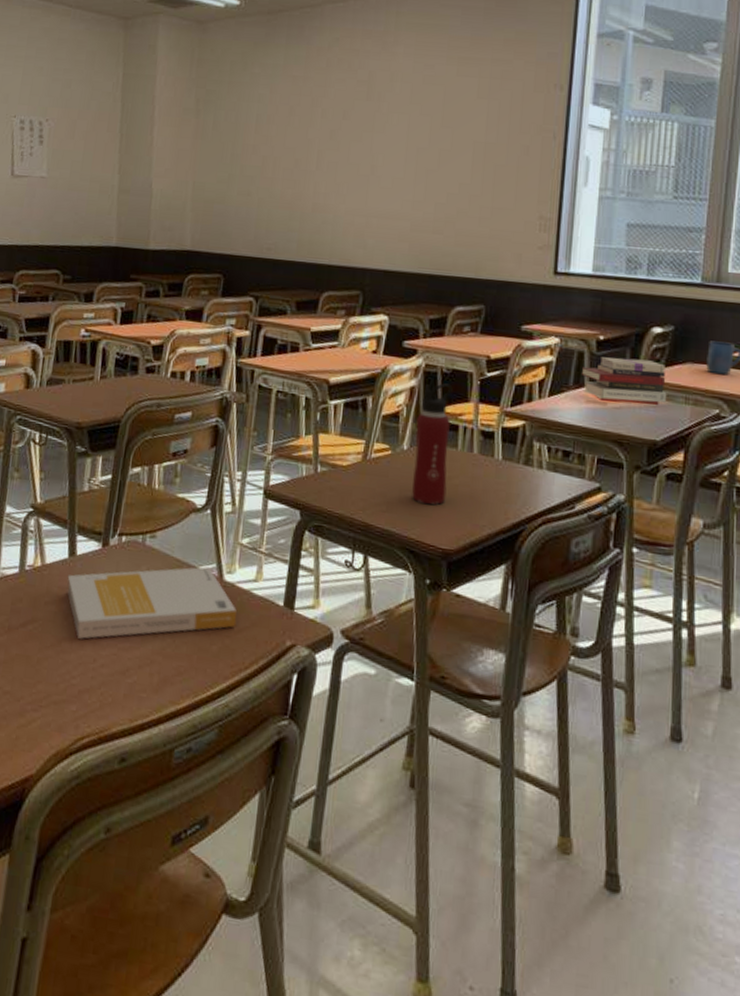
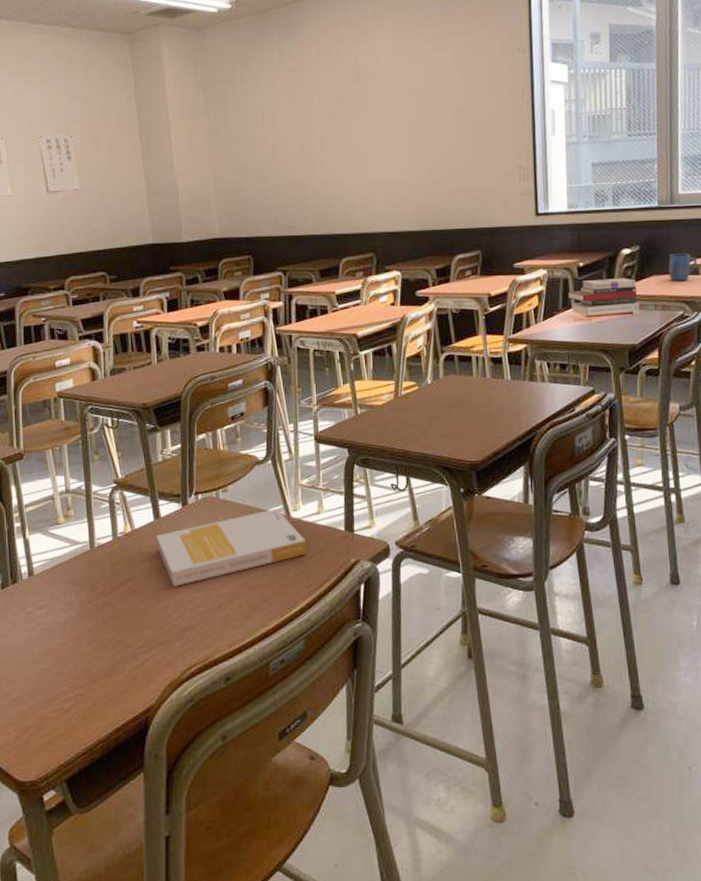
water bottle: present [412,383,453,505] -> none [436,322,468,426]

